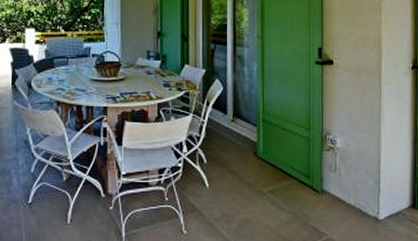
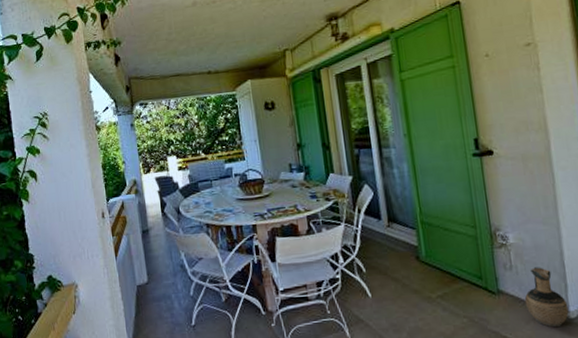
ceramic jug: none [343,171,379,227] -> present [524,267,569,328]

